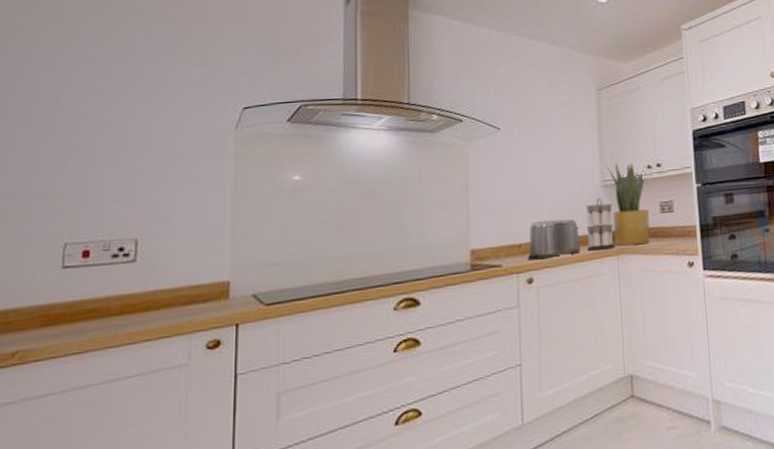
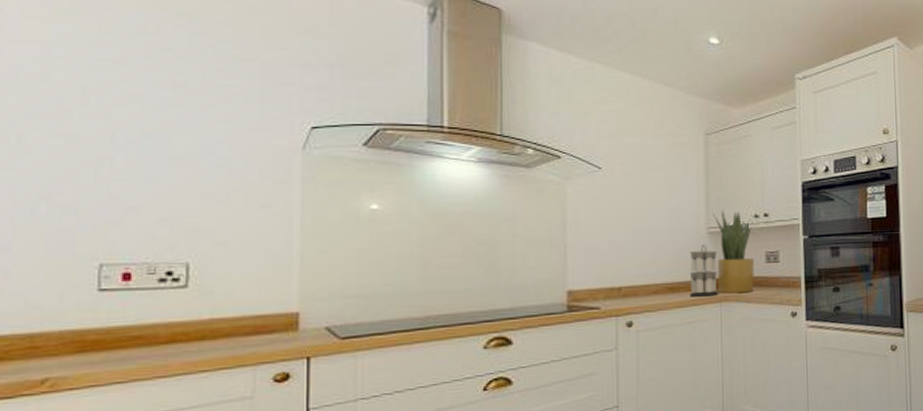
toaster: present [527,219,580,261] -> none [627,264,683,304]

